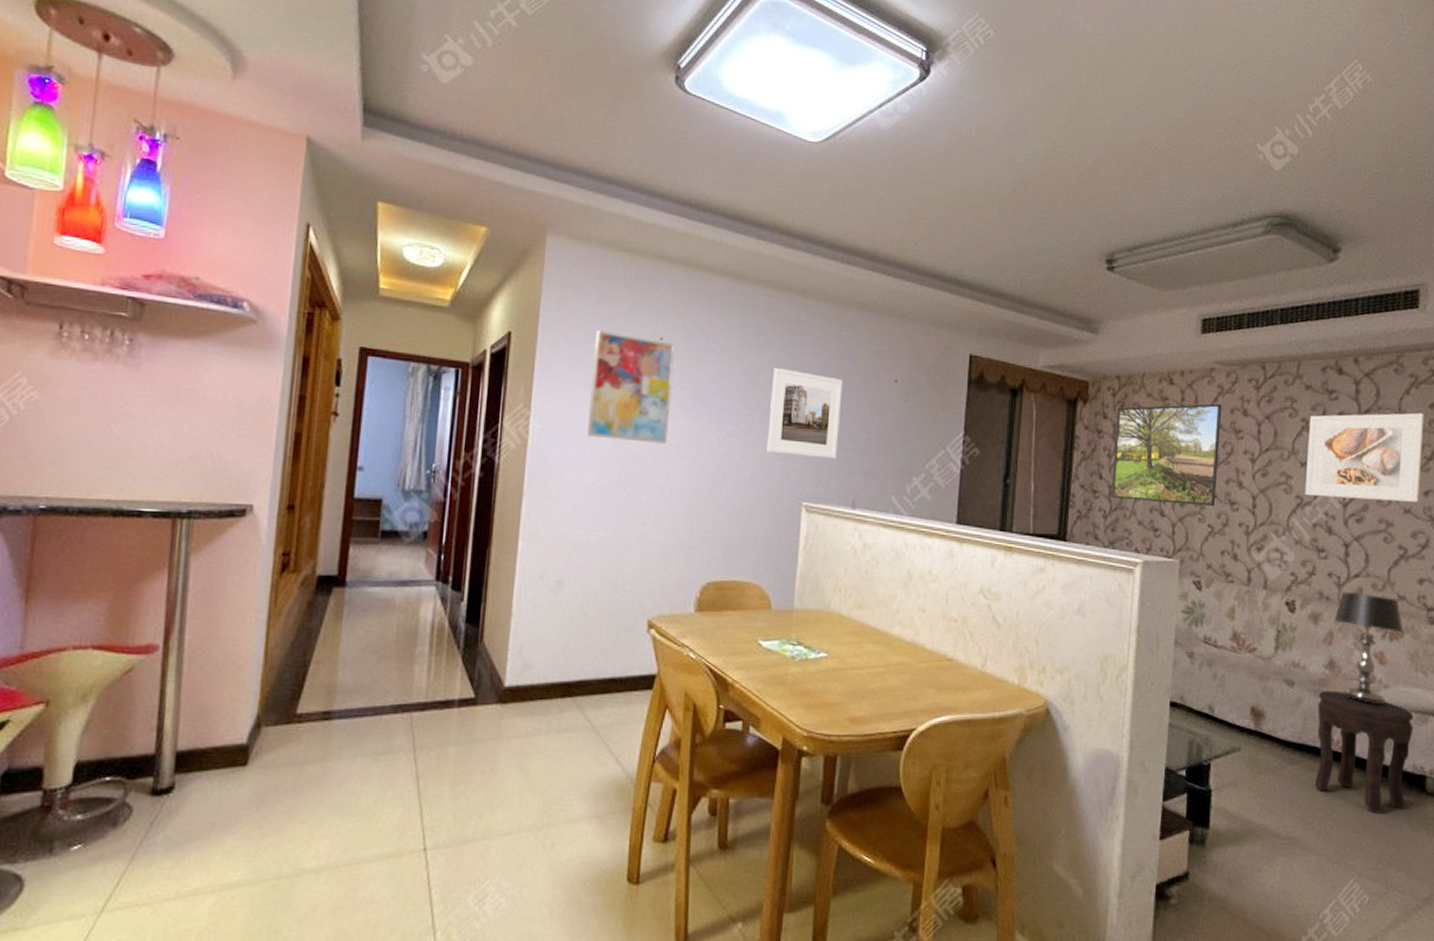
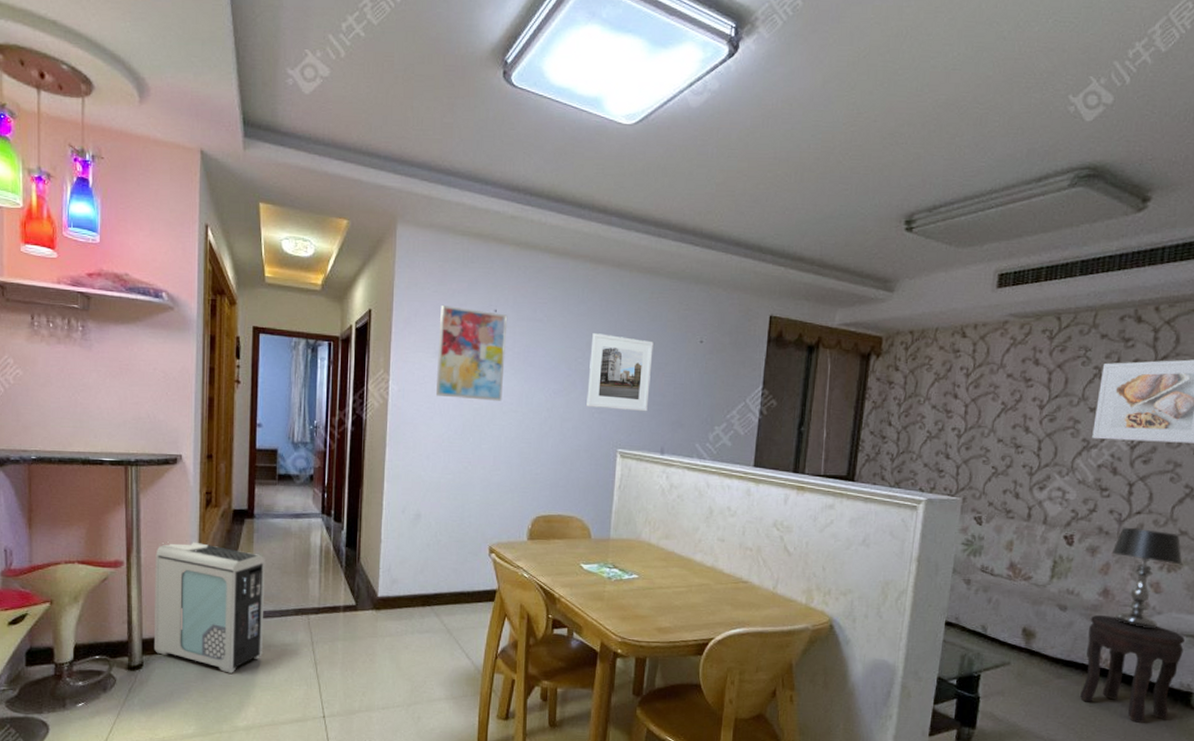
air purifier: none [193,618,357,795] -> present [154,542,265,673]
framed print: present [1111,403,1222,506] -> none [899,354,1014,449]

